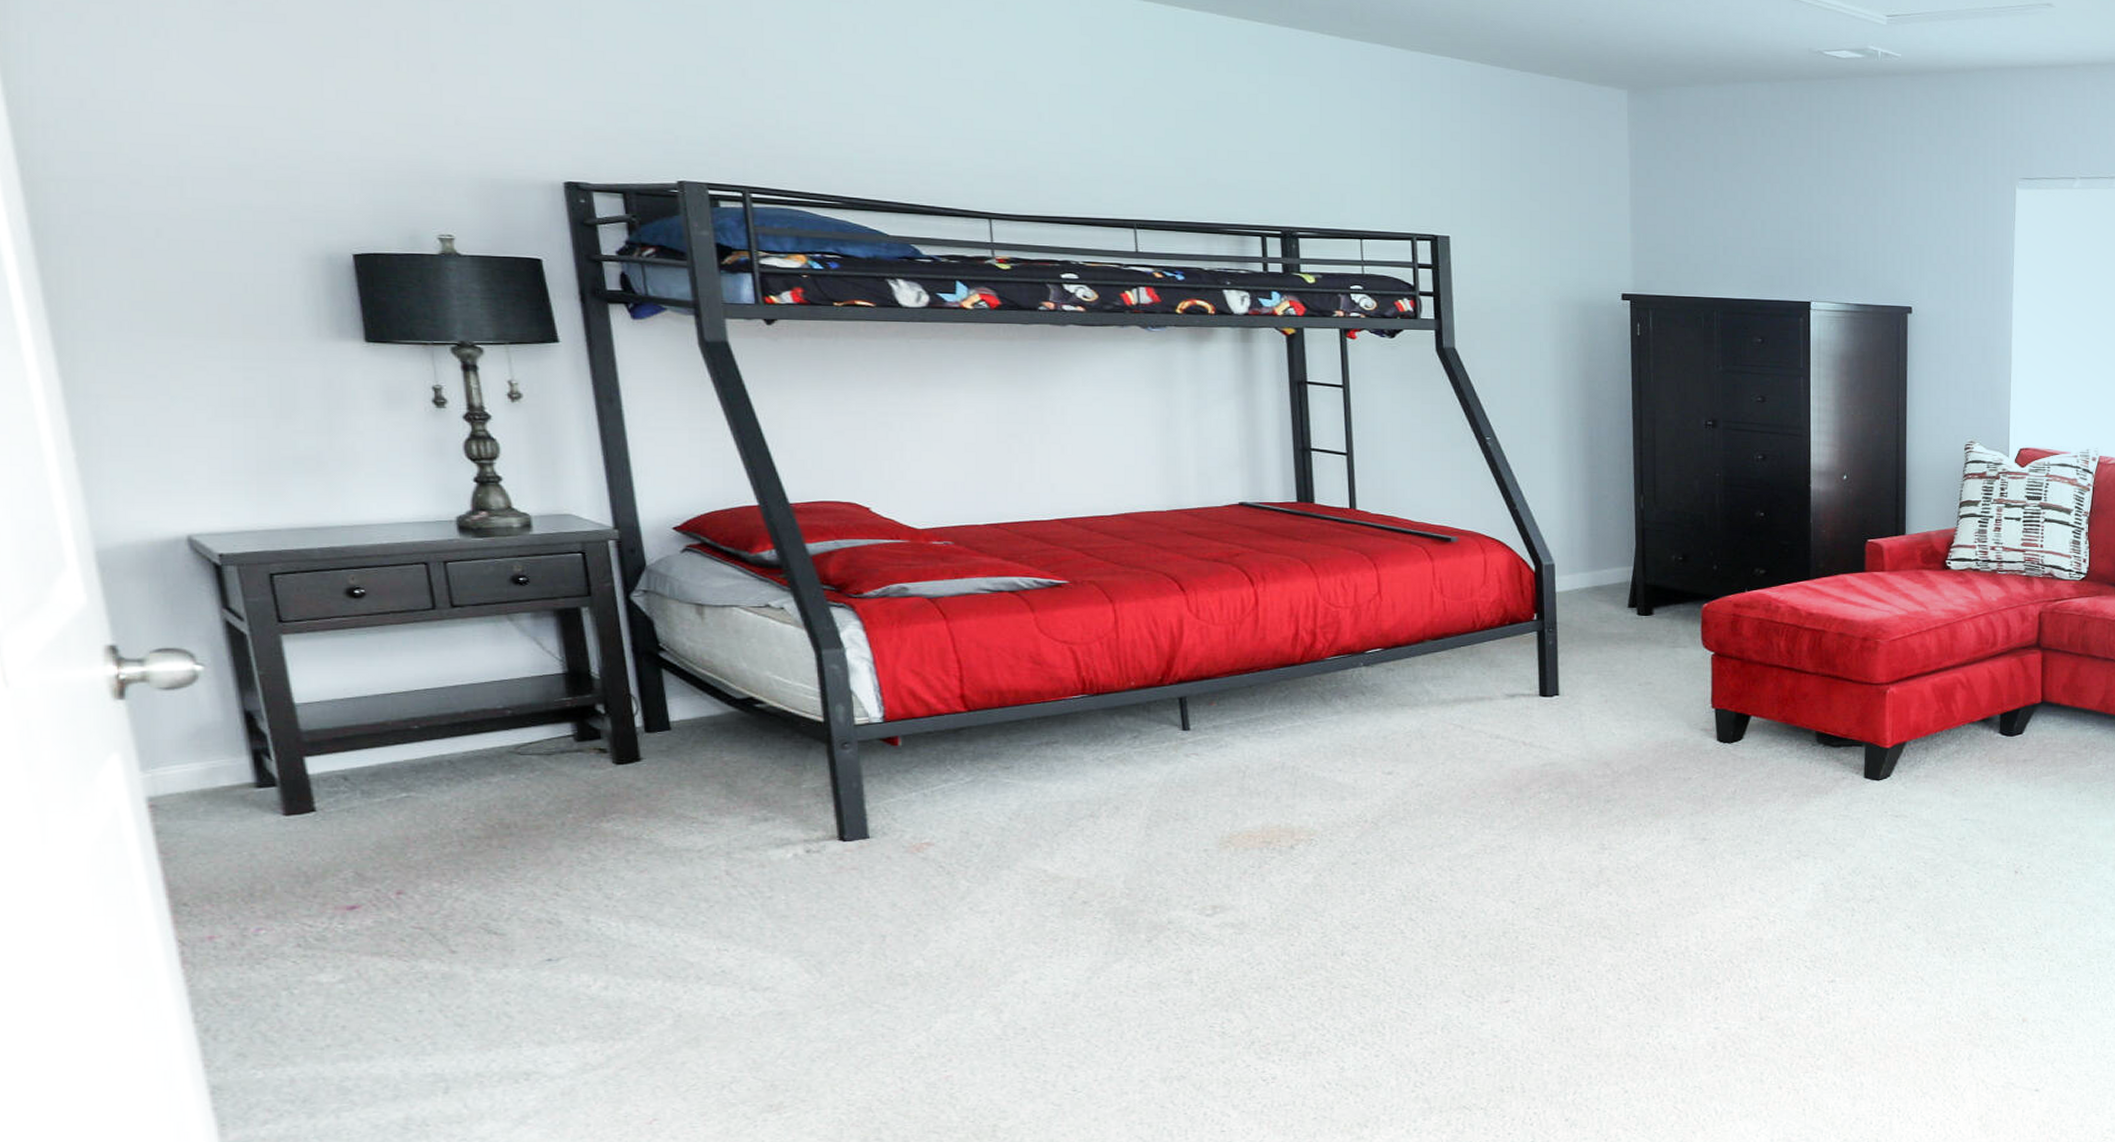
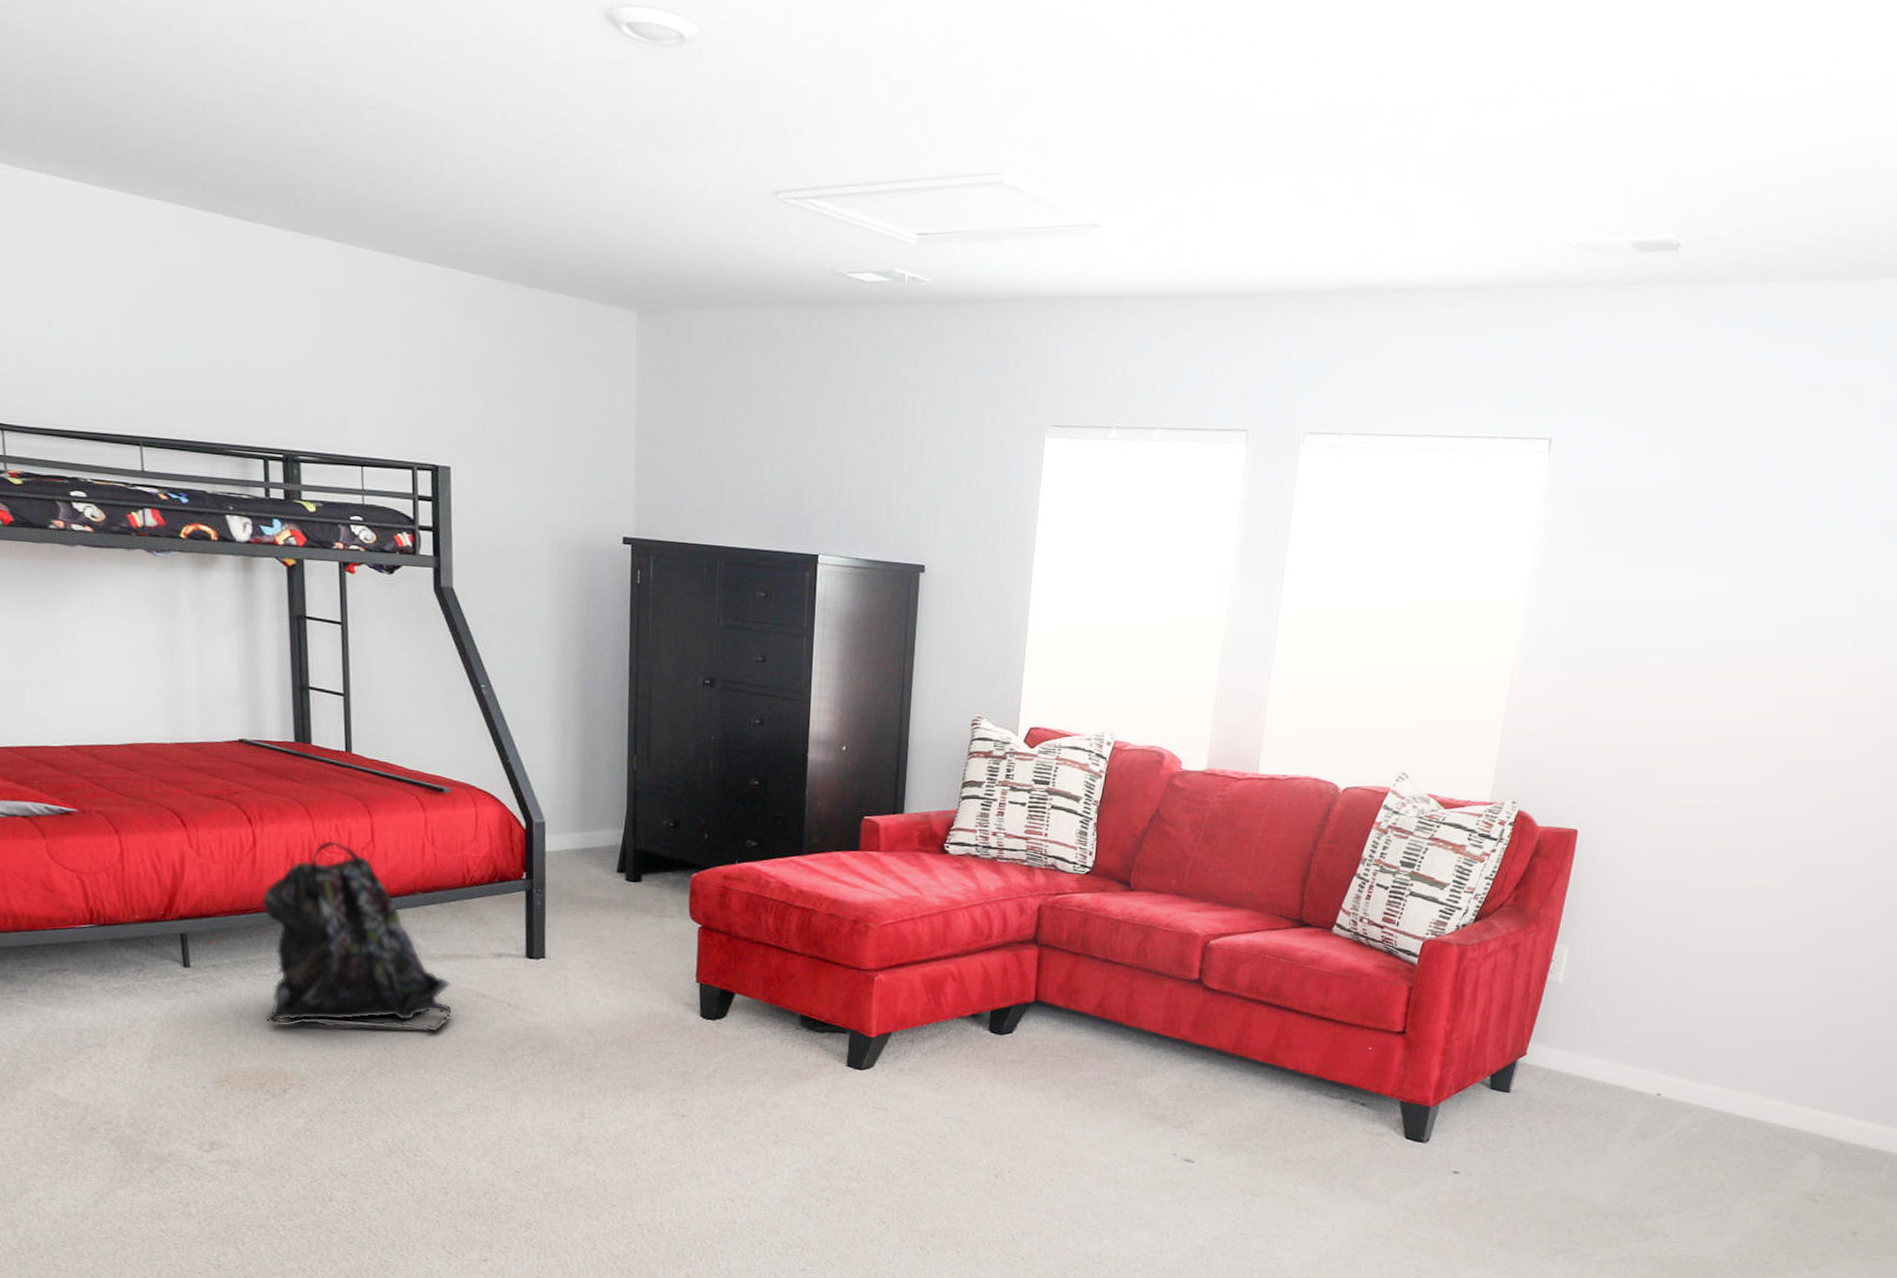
backpack: none [1265,595,1466,783] -> present [262,840,453,1032]

